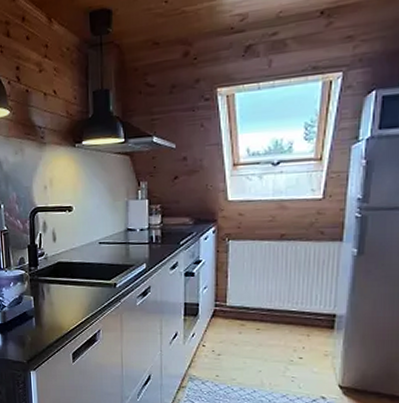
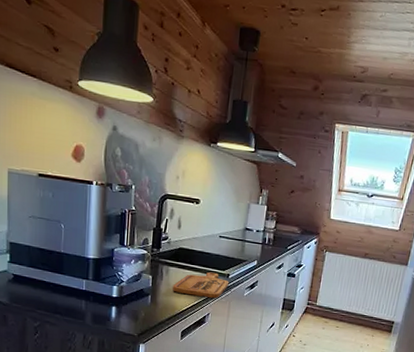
cutting board: none [56,283,118,313] -> present [173,272,229,299]

